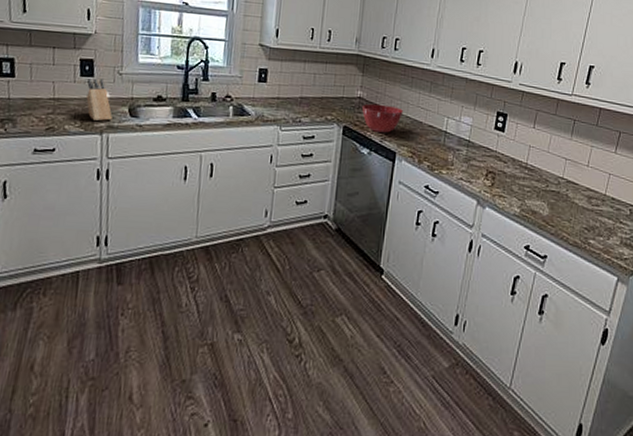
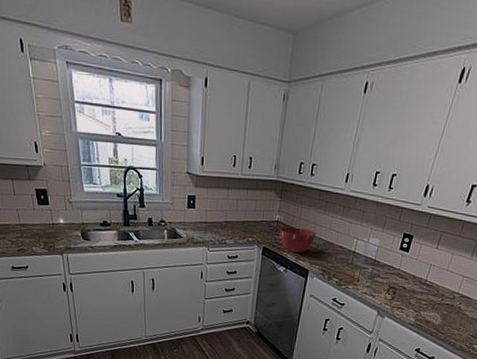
knife block: present [86,78,112,121] -> none [45,206,69,243]

